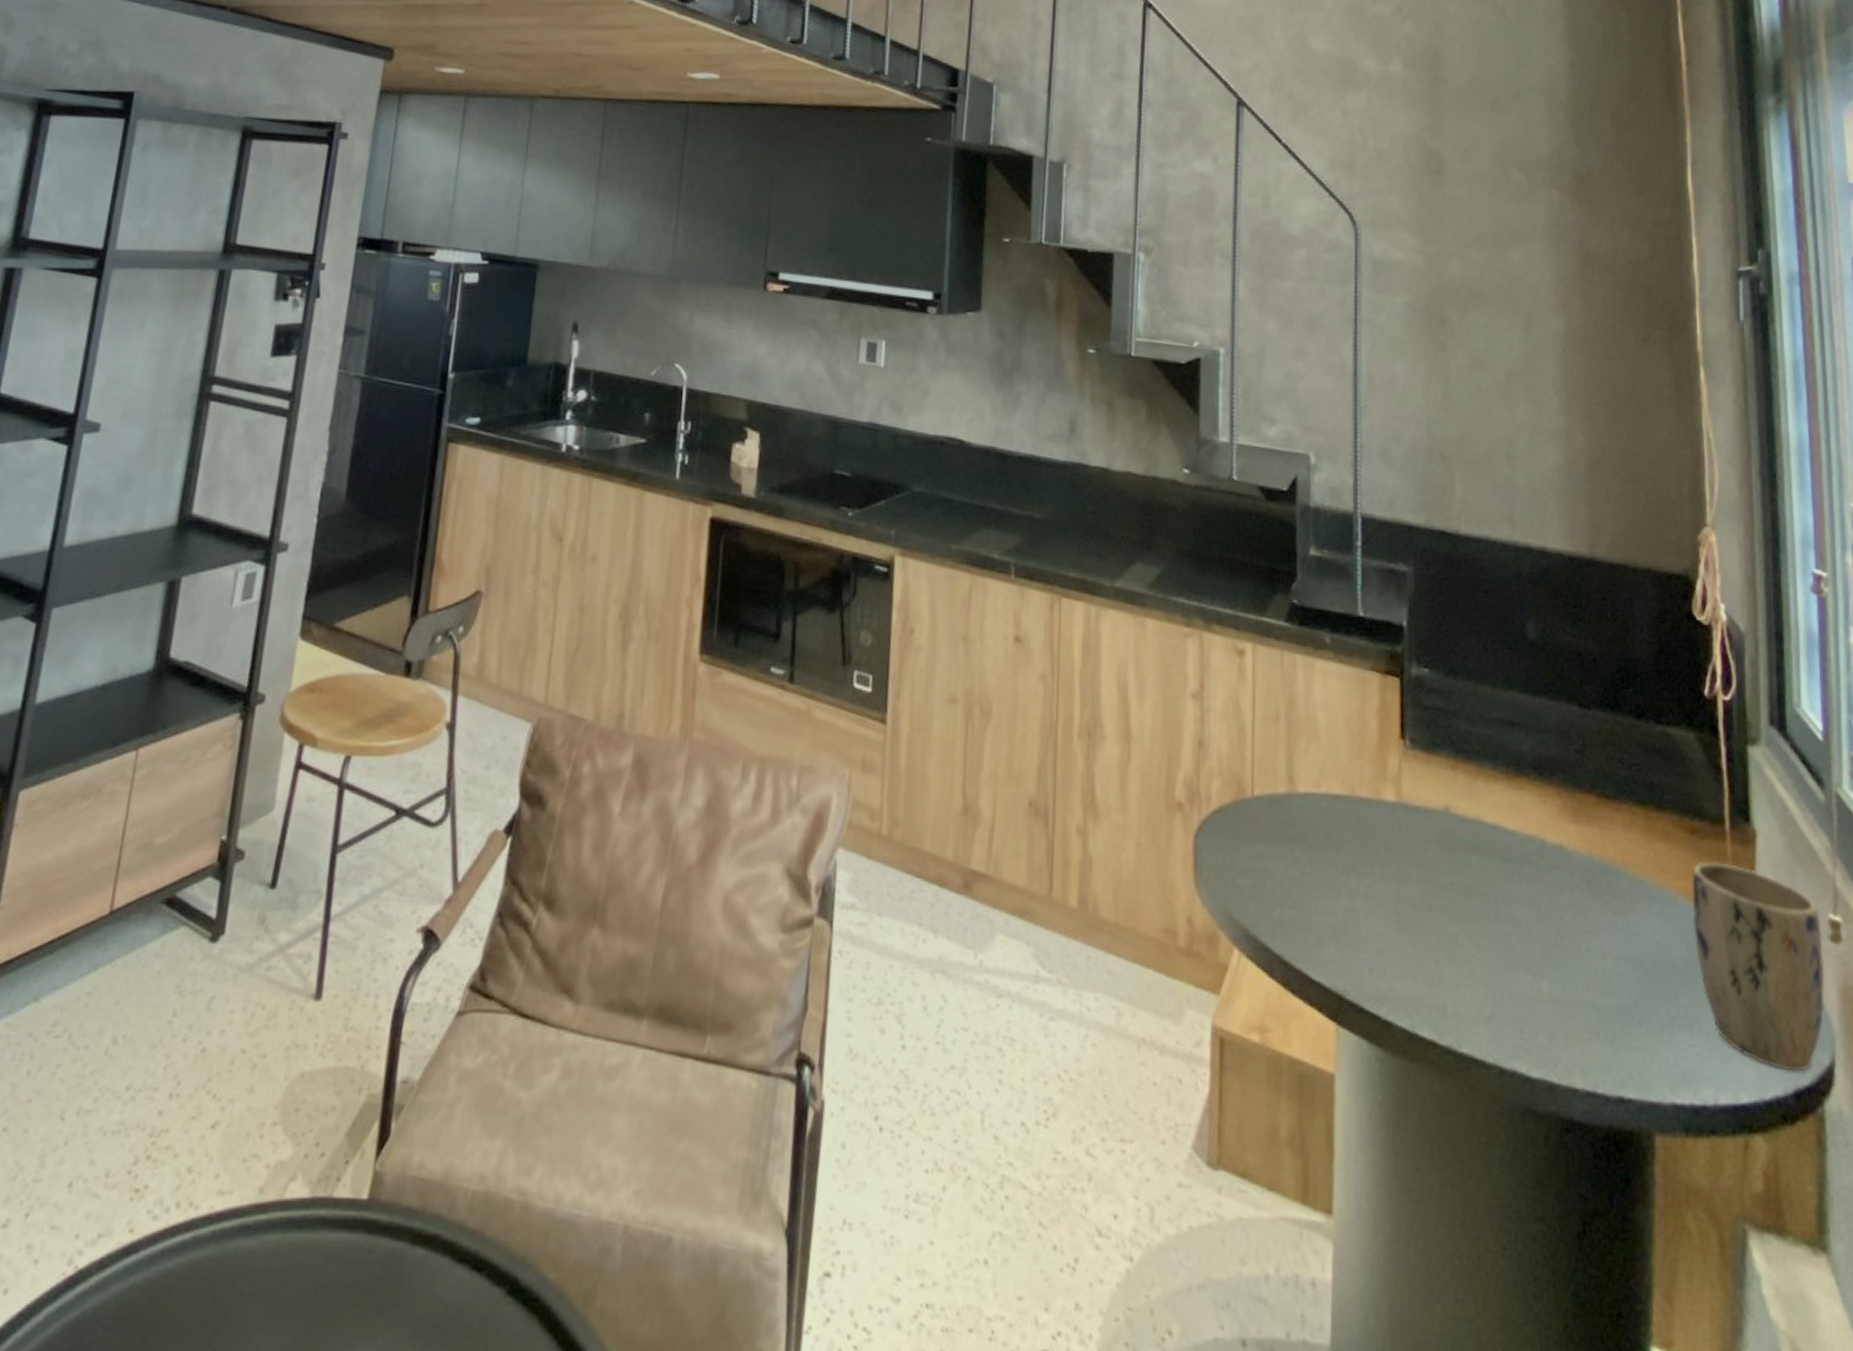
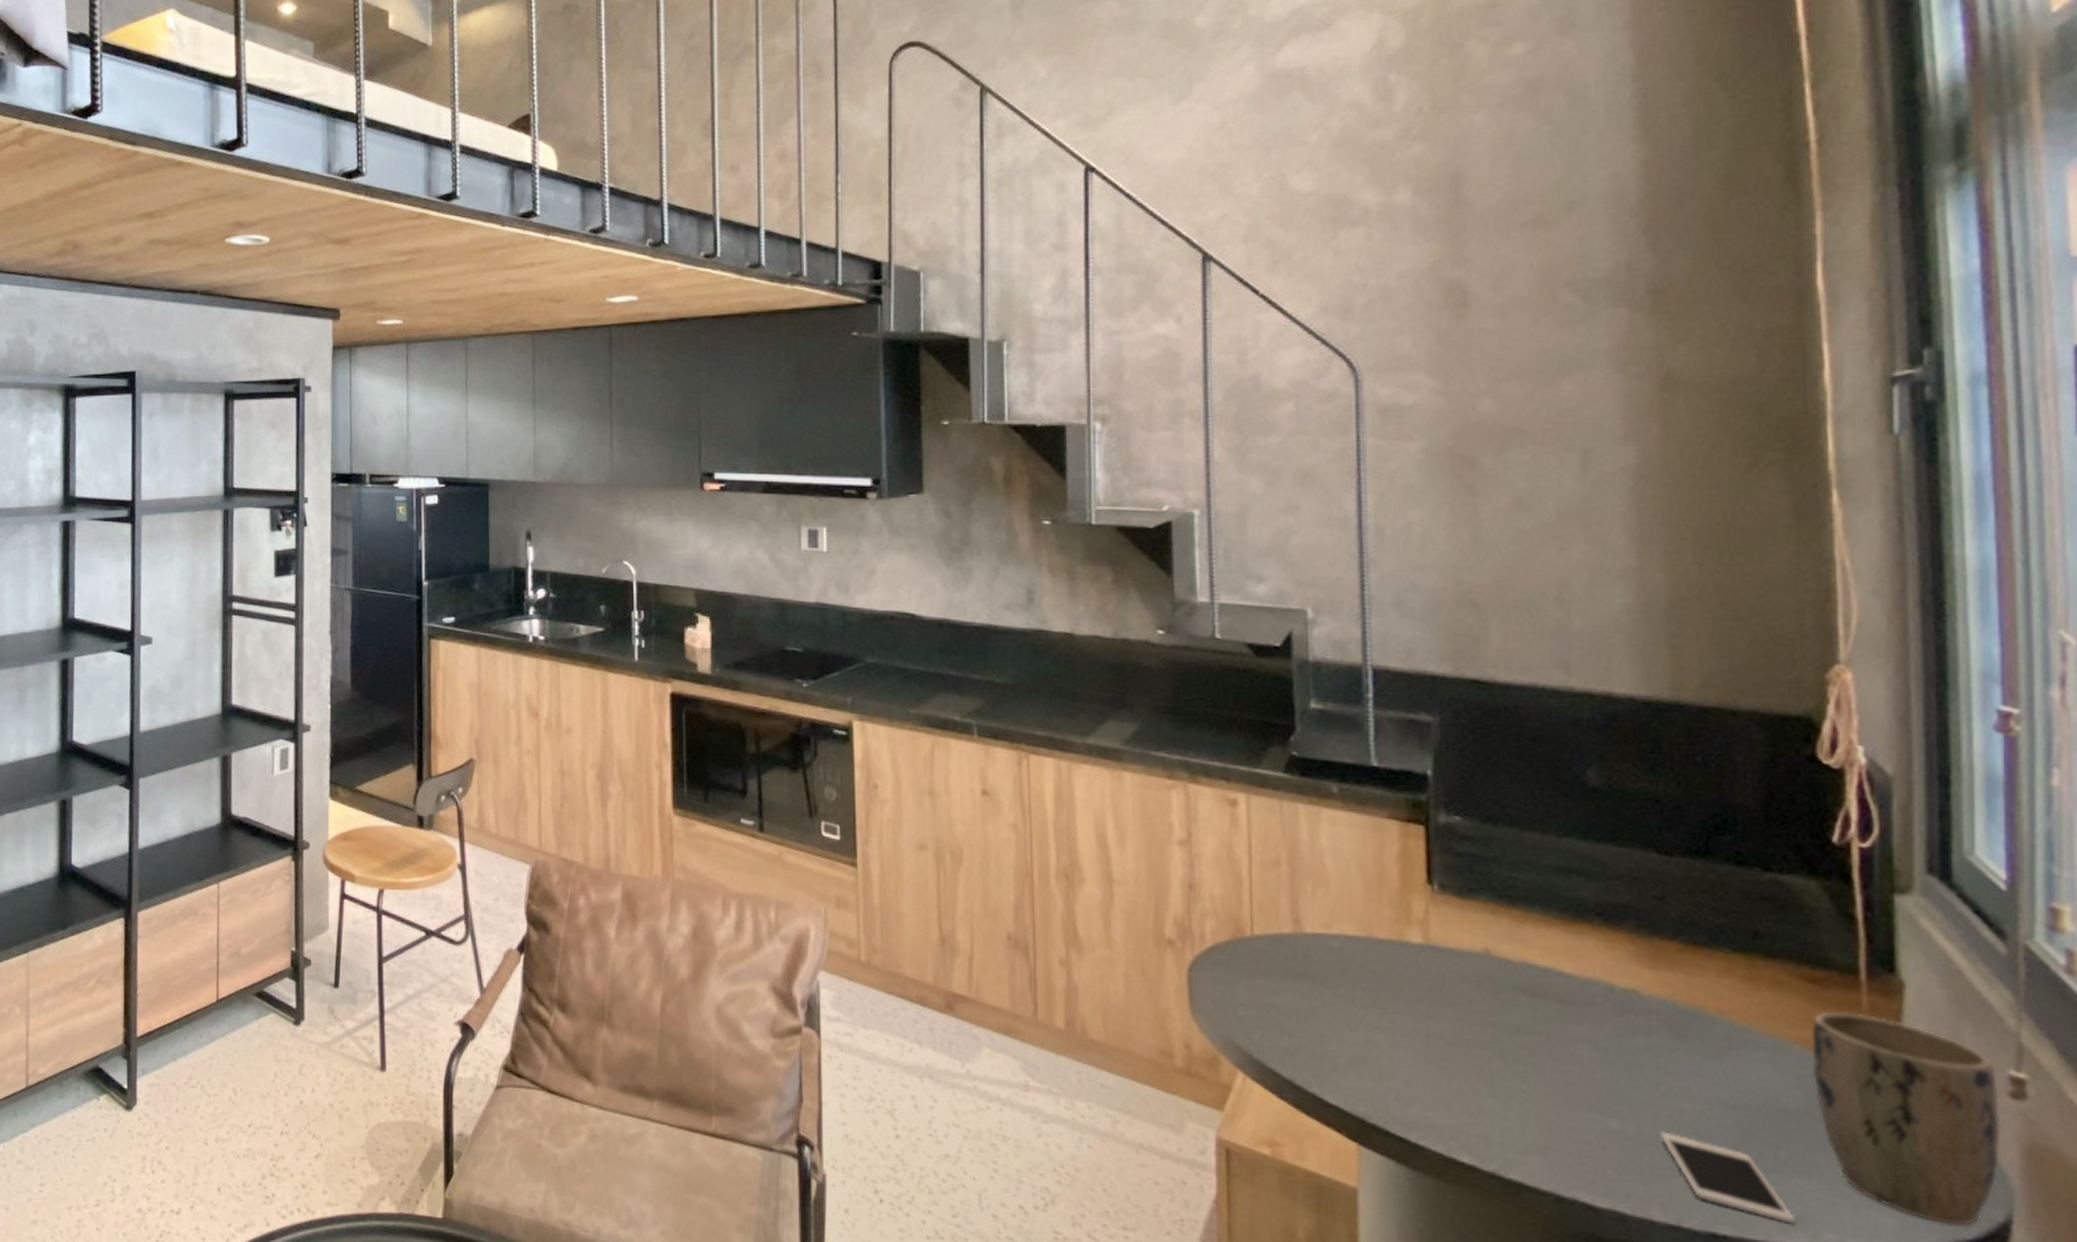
cell phone: none [1579,992,1683,1082] -> present [1658,1131,1796,1224]

